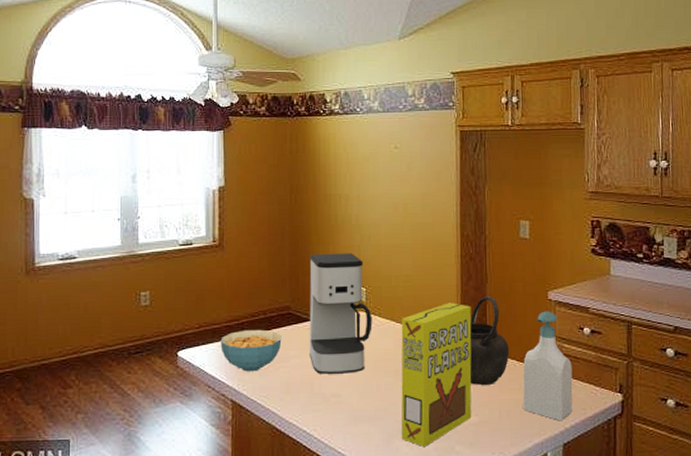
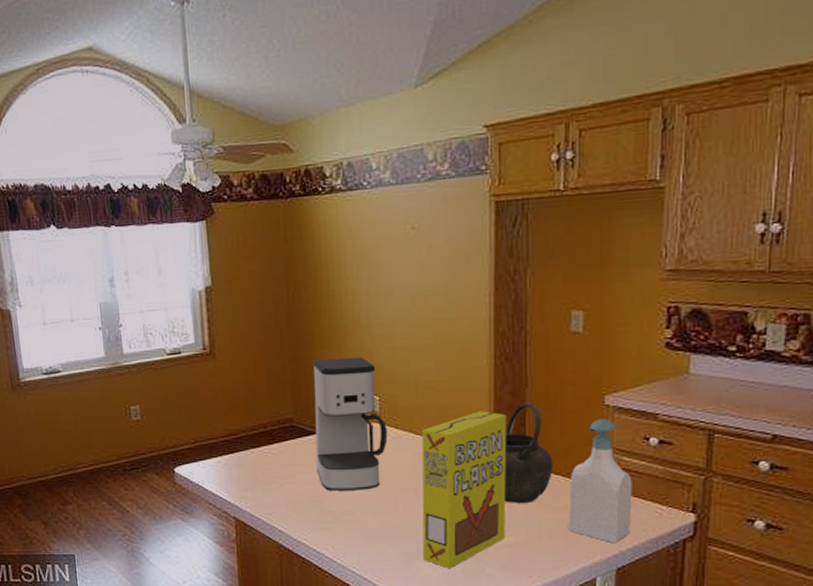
cereal bowl: present [220,329,282,372] -> none [219,443,285,489]

